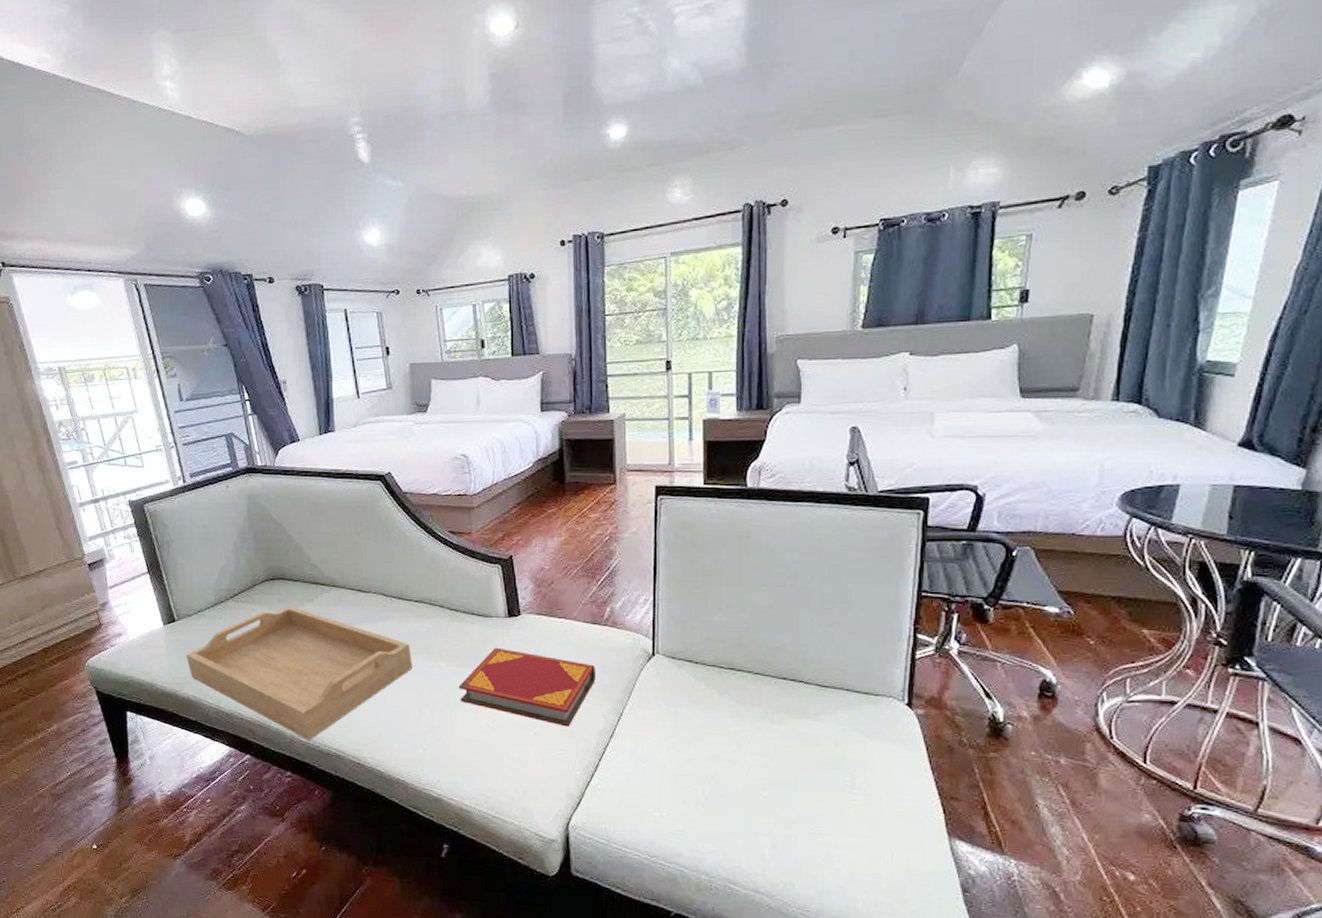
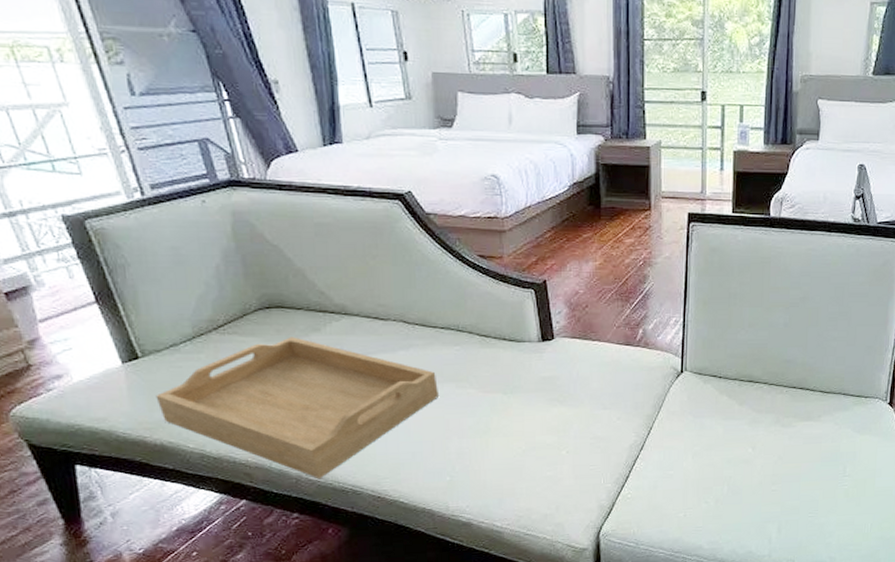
hardback book: present [458,647,595,727] -> none [489,371,627,444]

